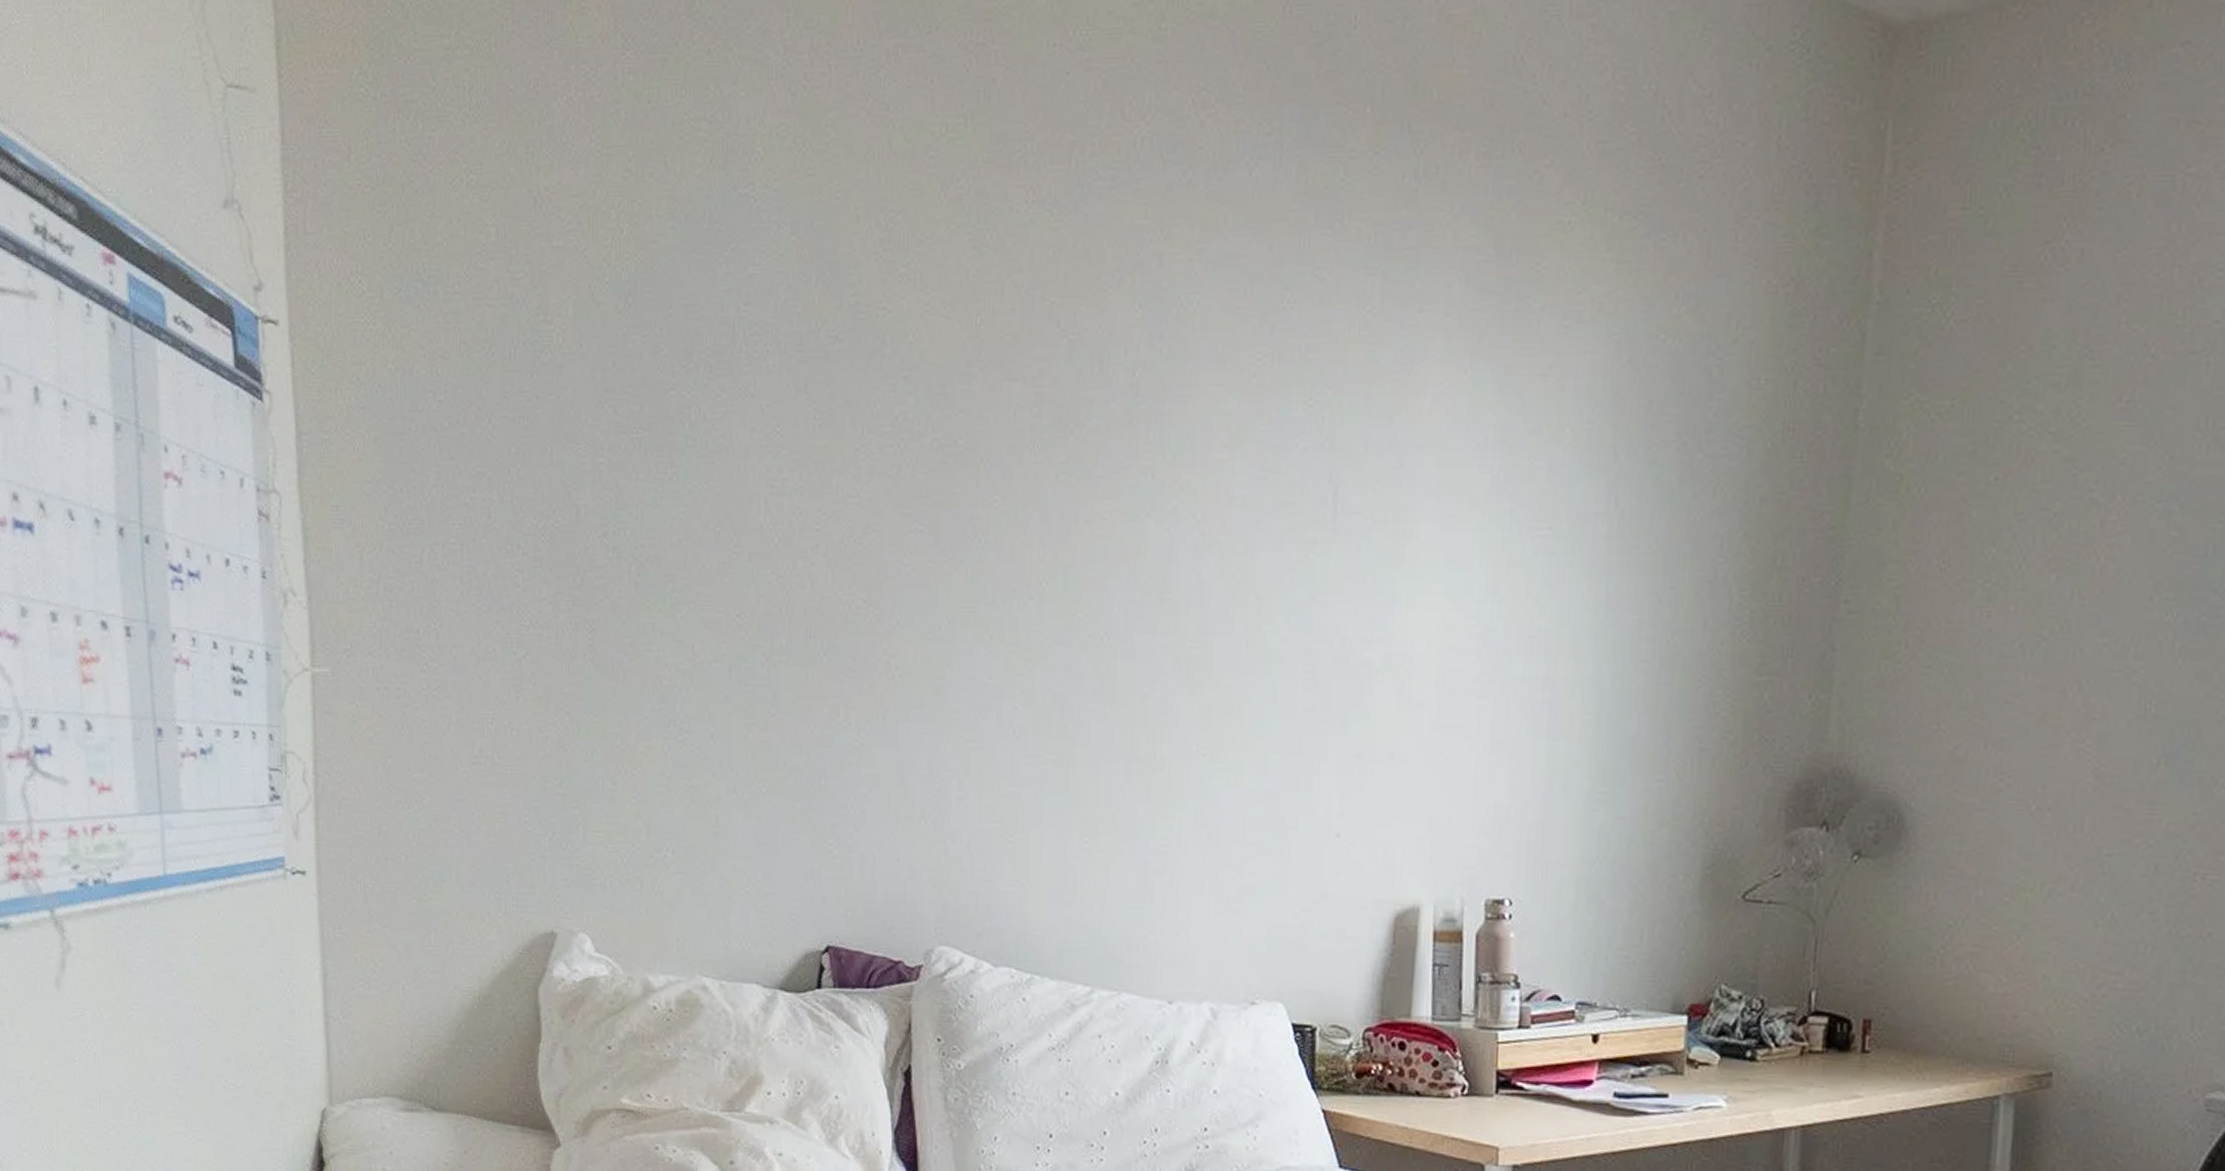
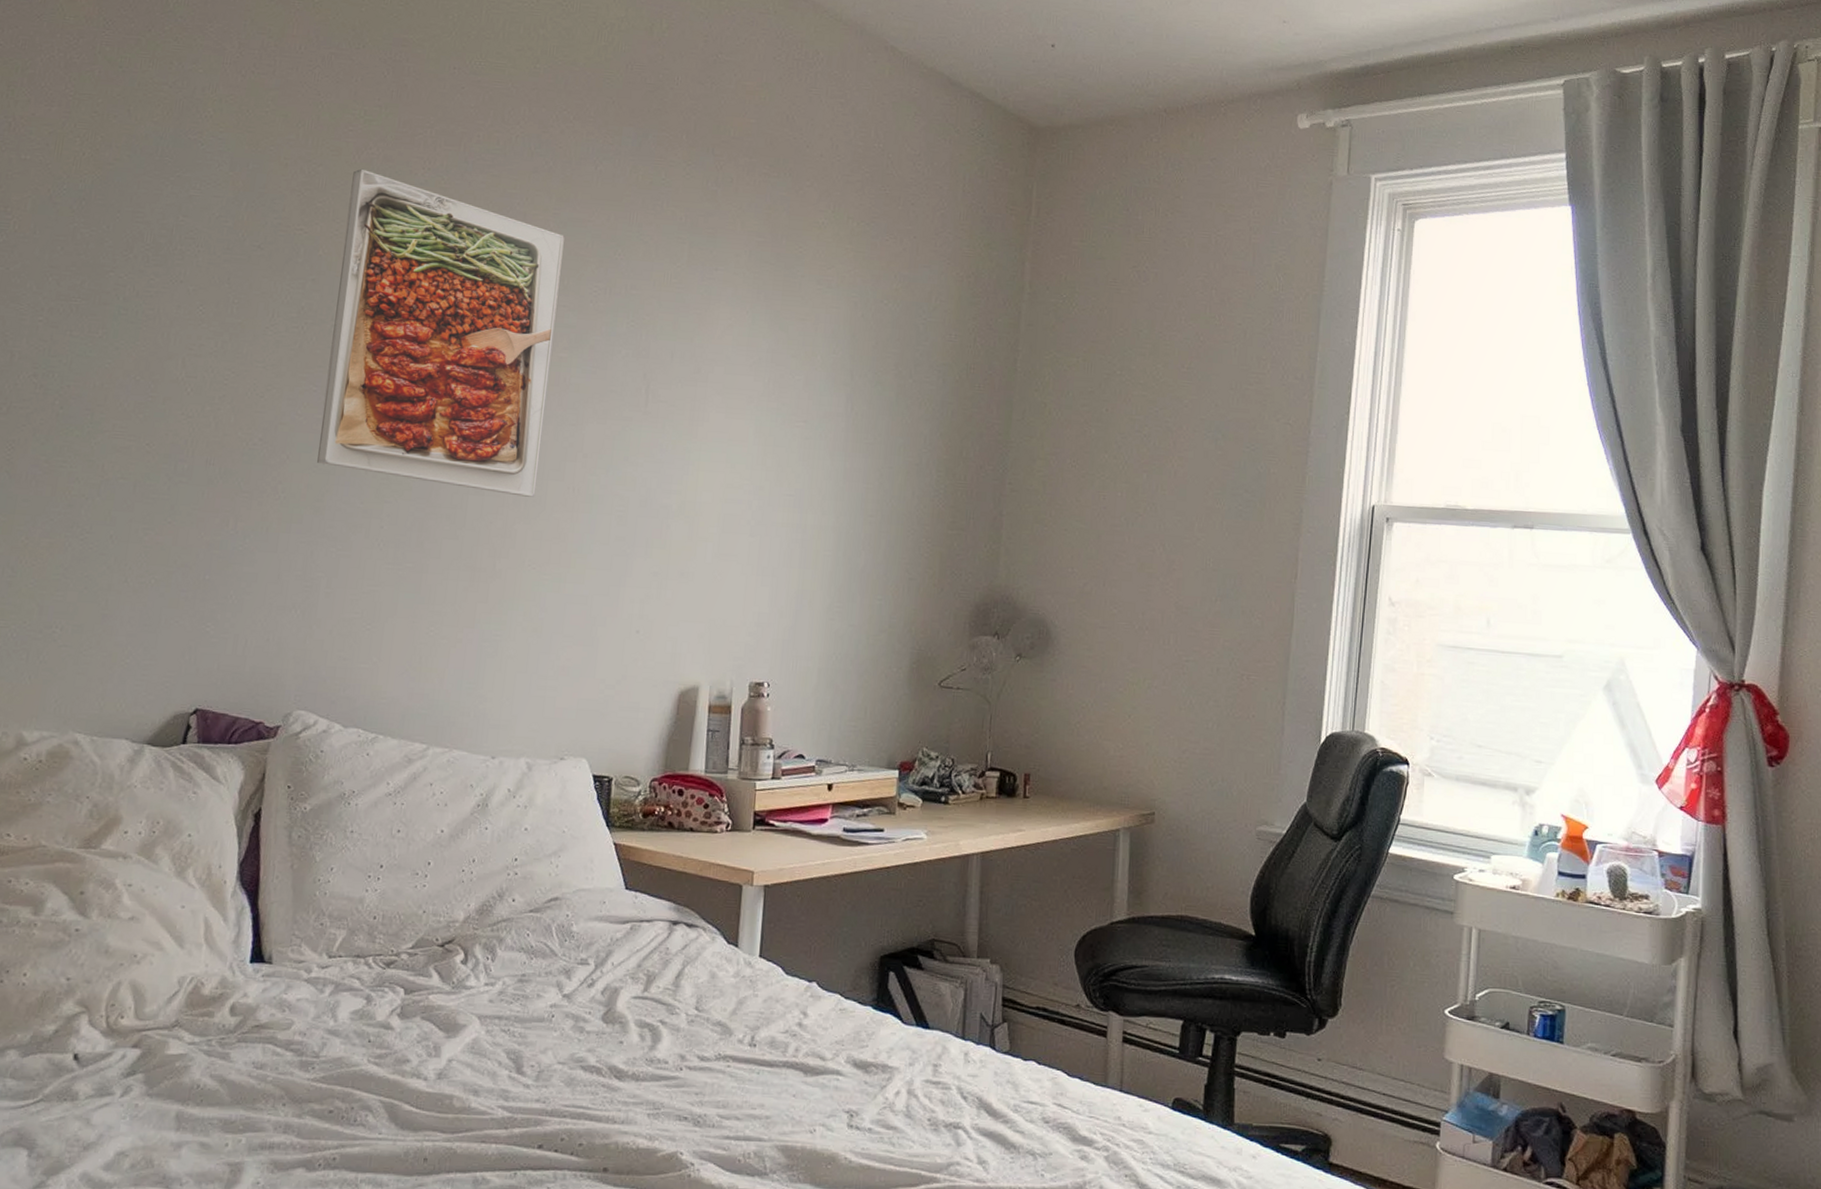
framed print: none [933,211,1214,659] -> present [317,168,565,497]

